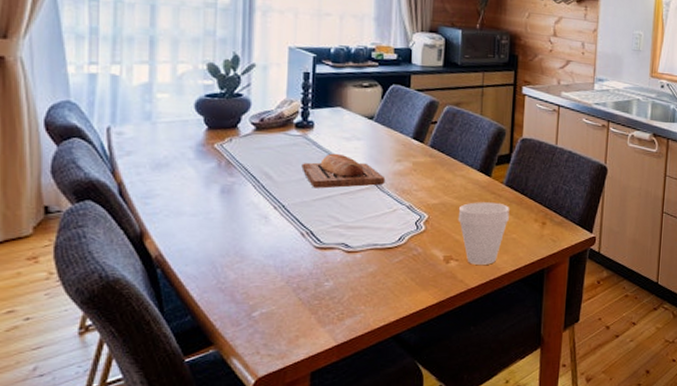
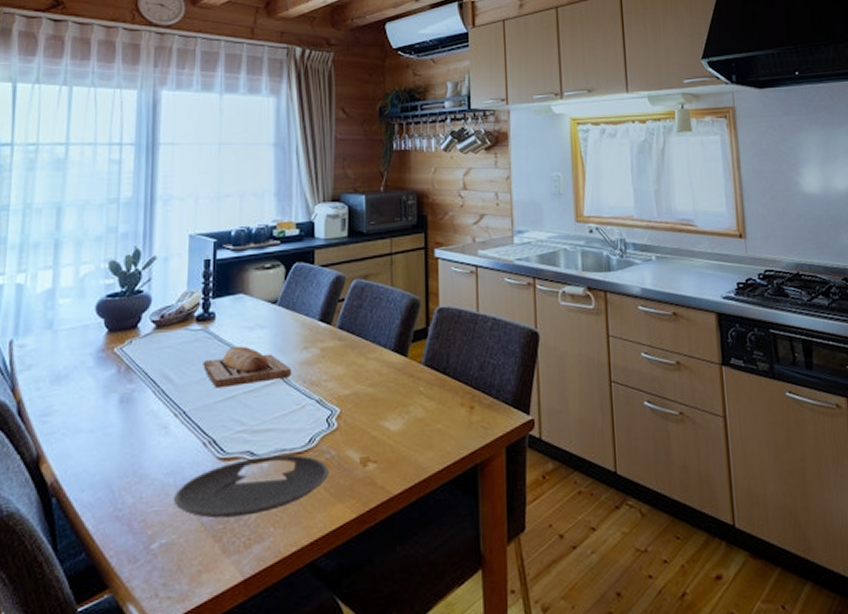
plate: none [274,249,415,296] -> present [174,454,328,519]
cup: present [457,202,510,265] -> none [373,387,431,466]

